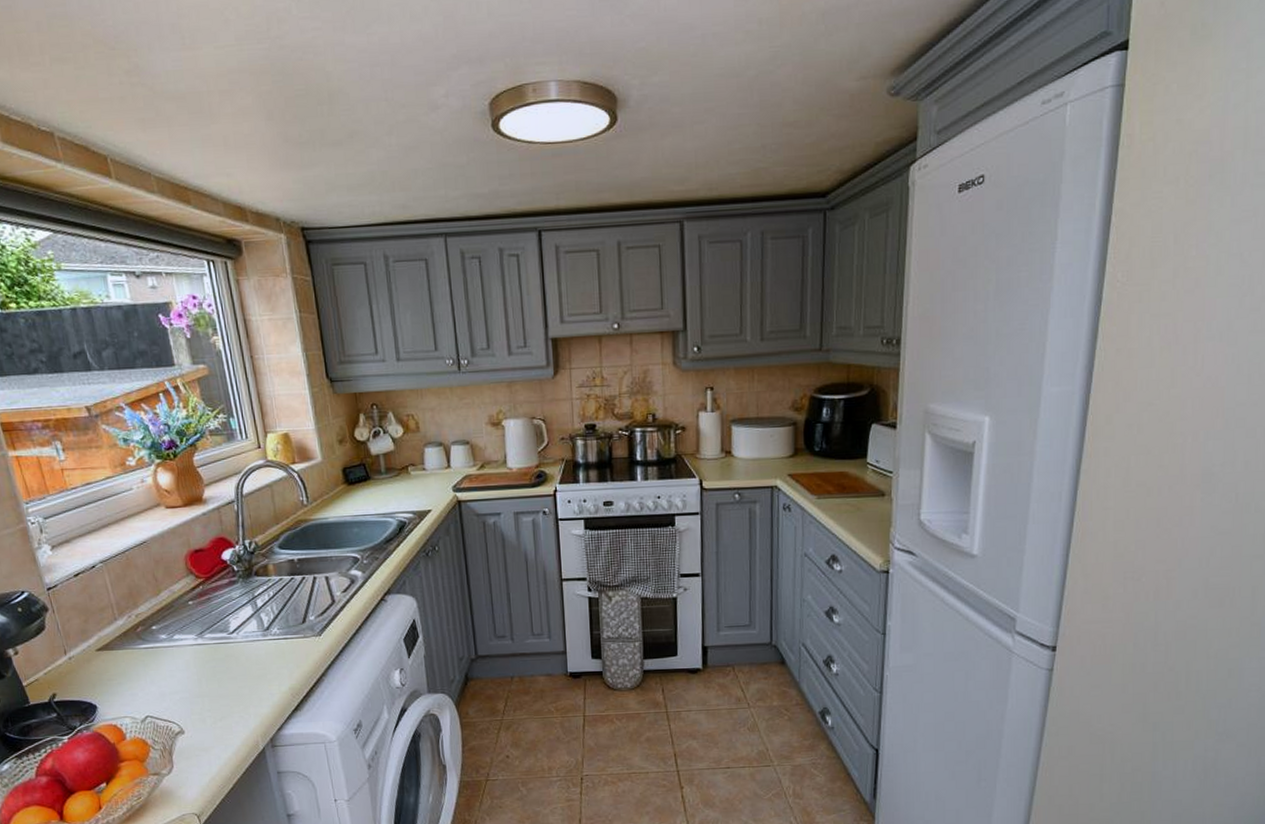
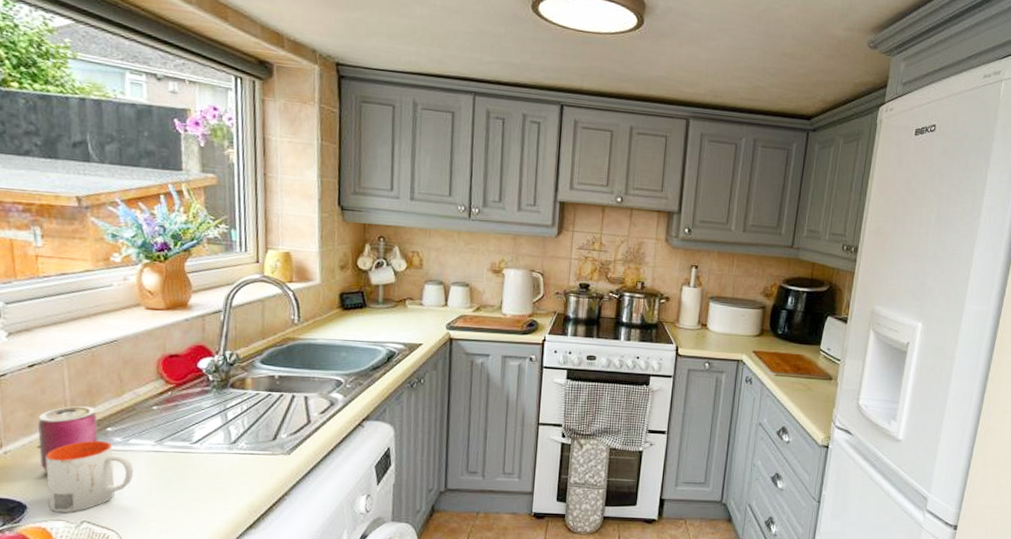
can: none [91,607,146,673] -> present [37,405,98,472]
mug: none [104,639,183,709] -> present [45,440,133,512]

